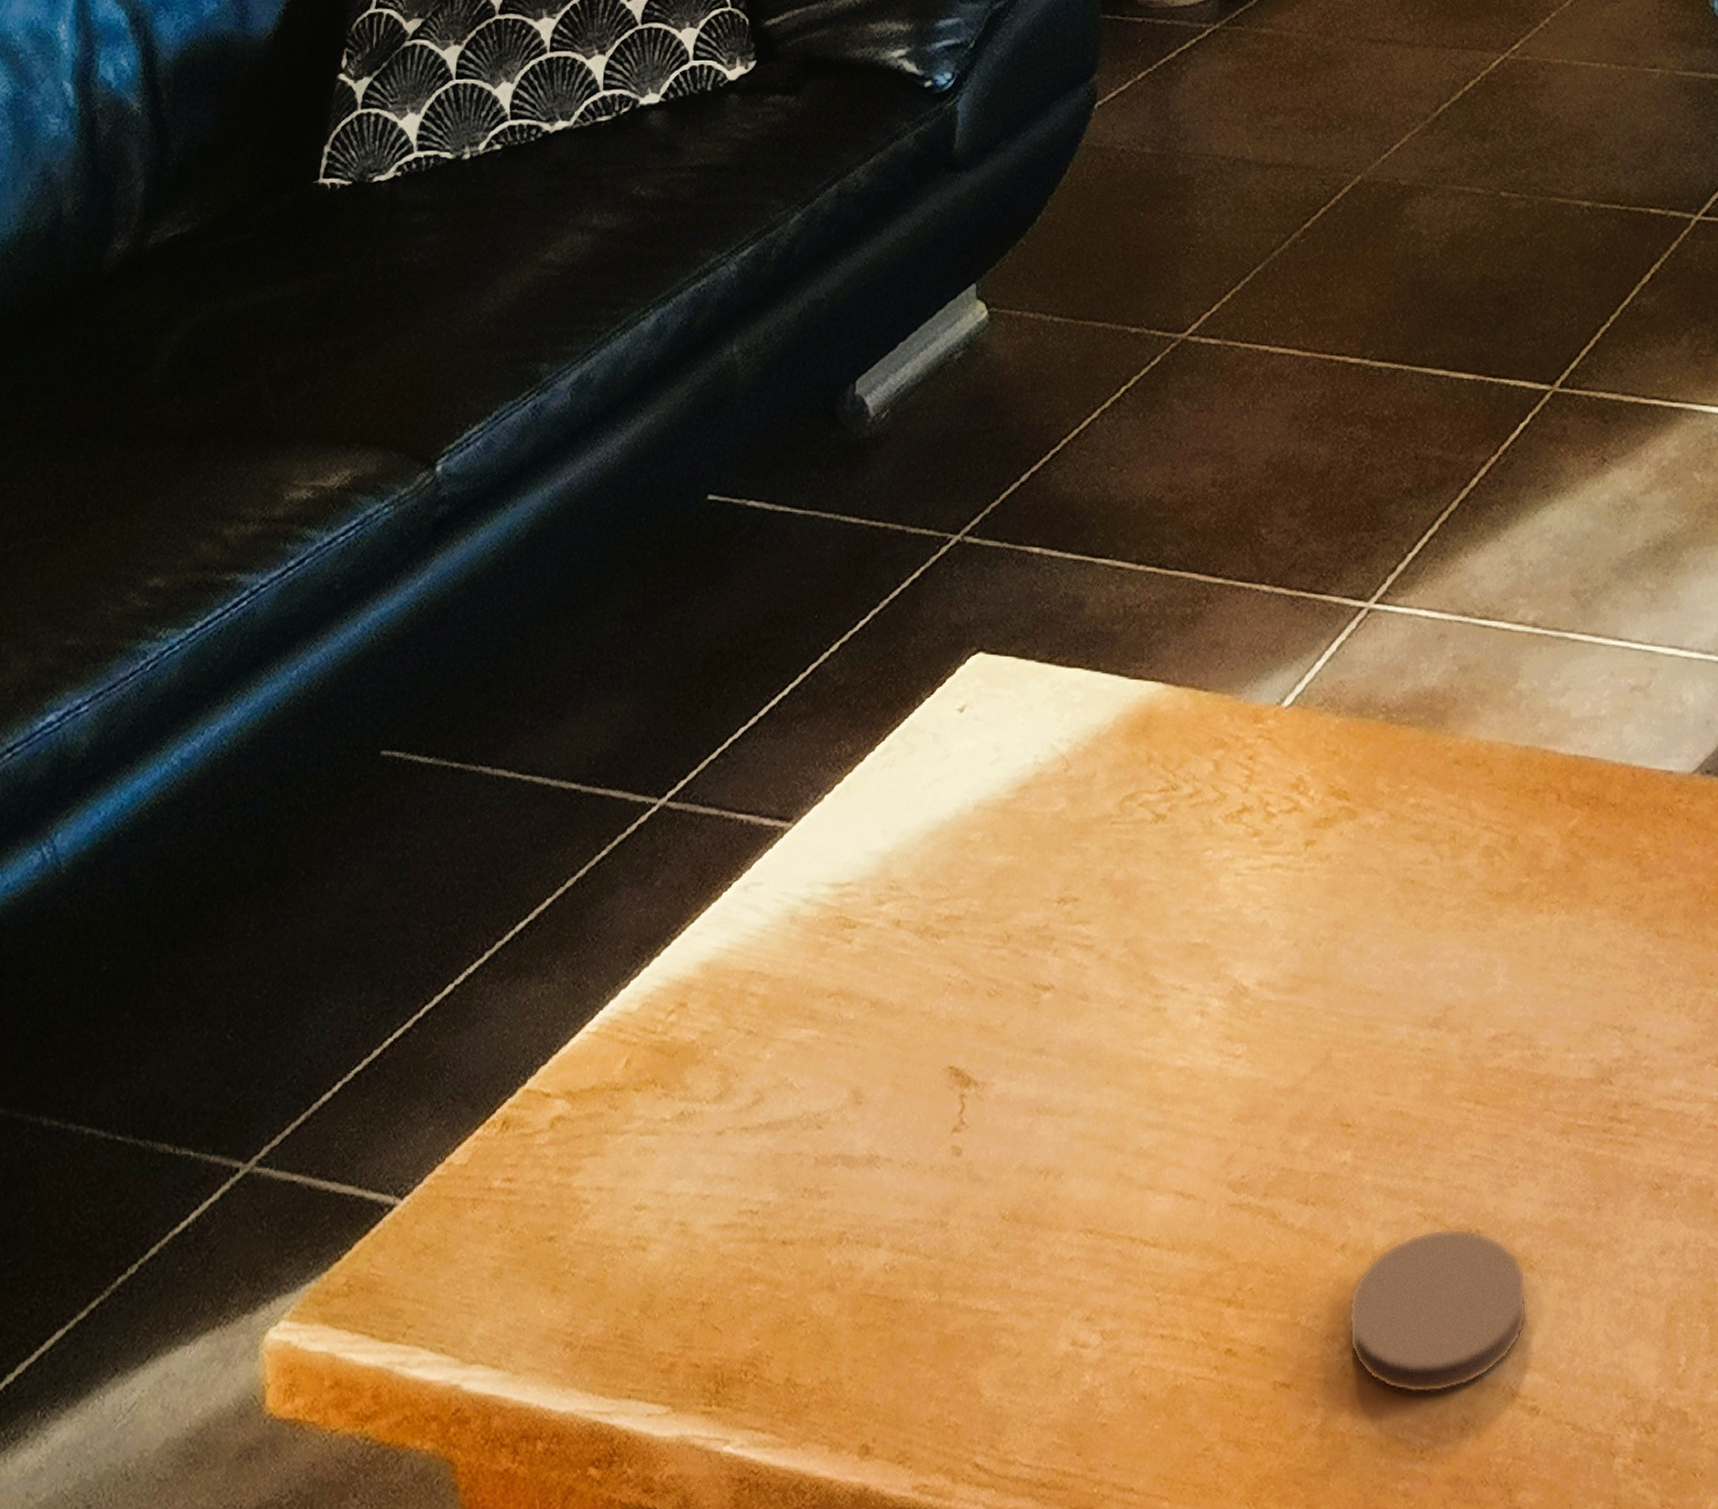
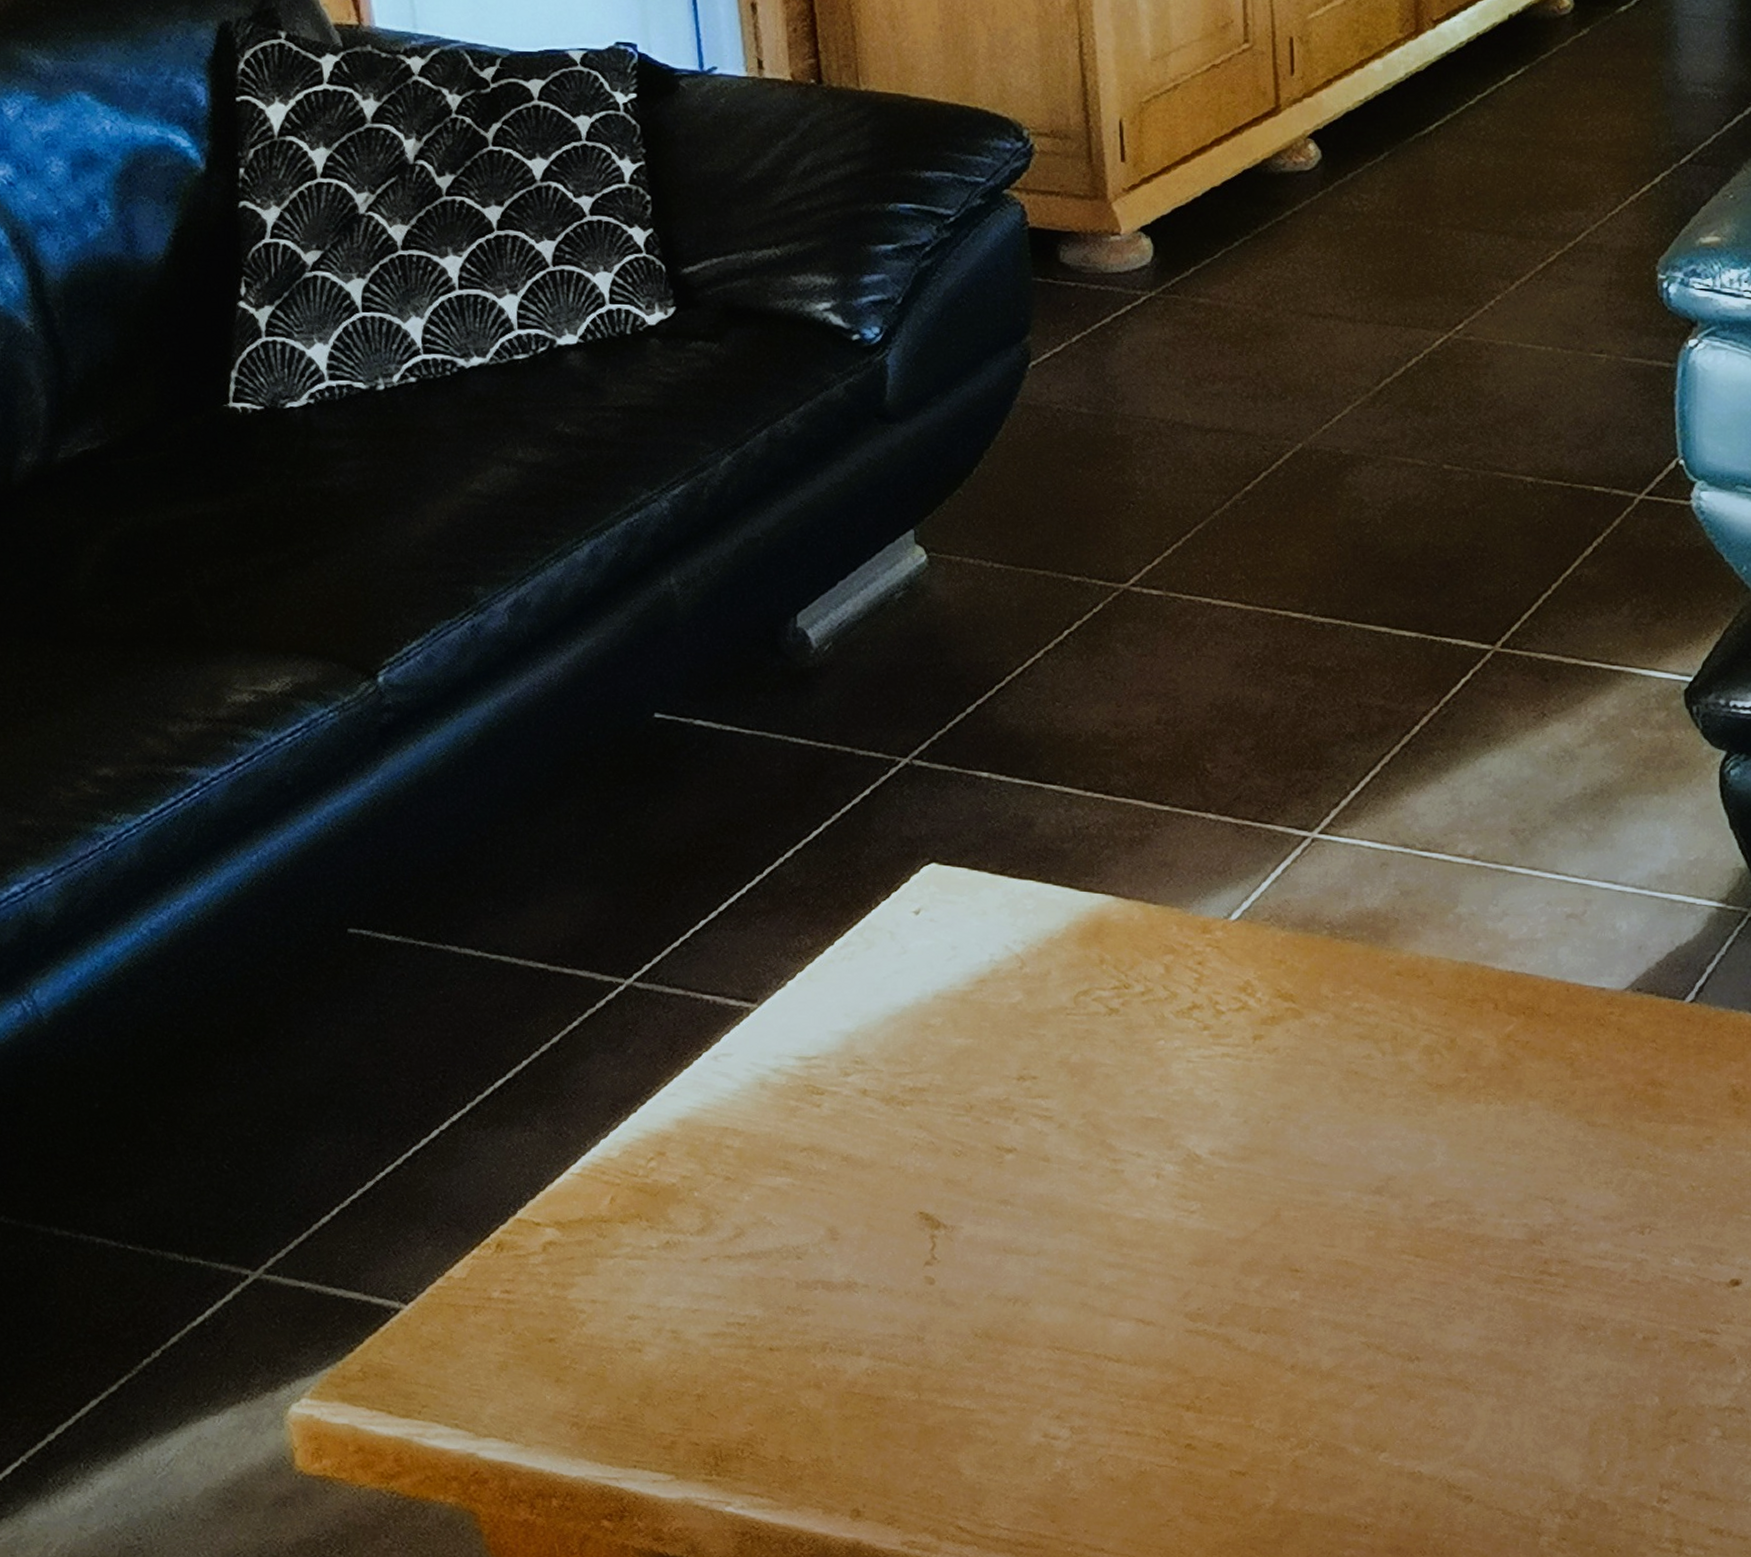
coaster: present [1348,1228,1528,1394] -> none [1298,1355,1463,1484]

